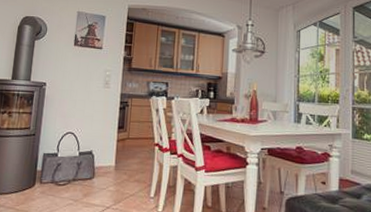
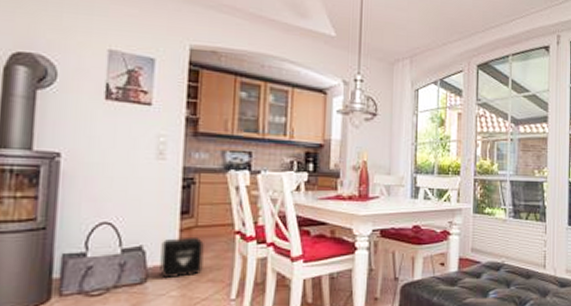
air purifier: none [103,146,133,177] -> present [160,236,204,279]

